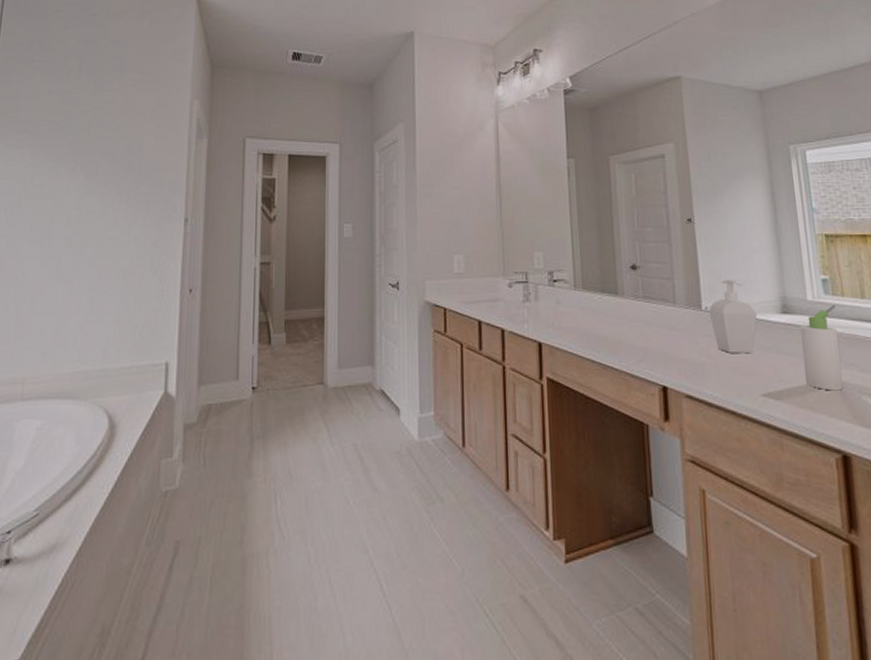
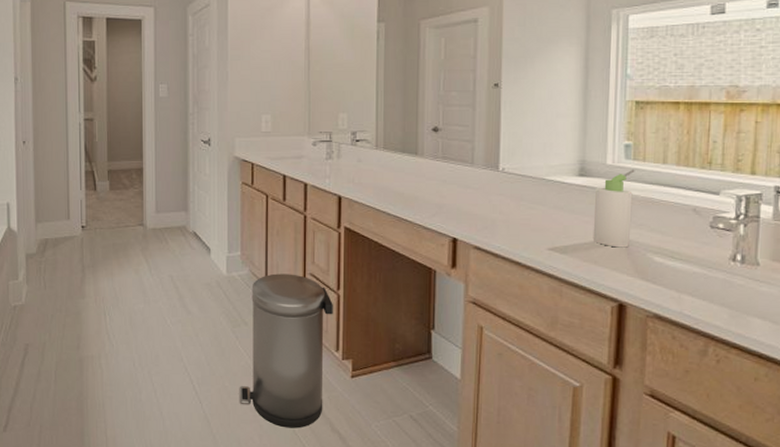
pedal bin: none [435,435,540,636] -> present [239,273,333,428]
soap bottle: present [708,279,758,354] -> none [505,142,554,212]

